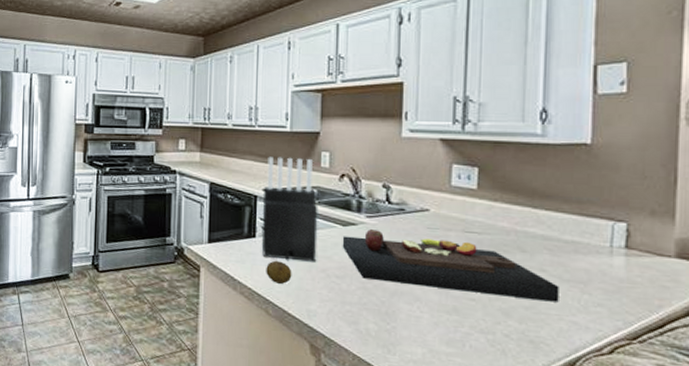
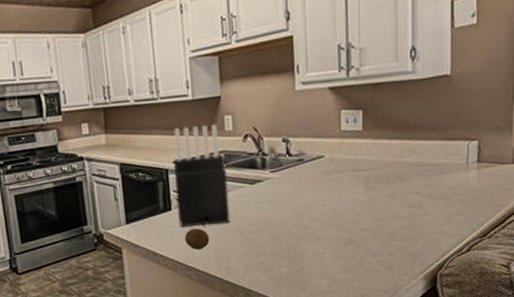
cutting board: present [342,229,559,303] -> none [251,179,430,230]

